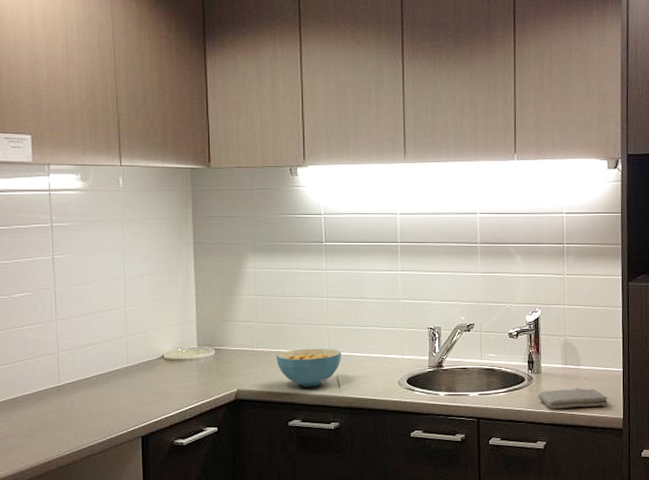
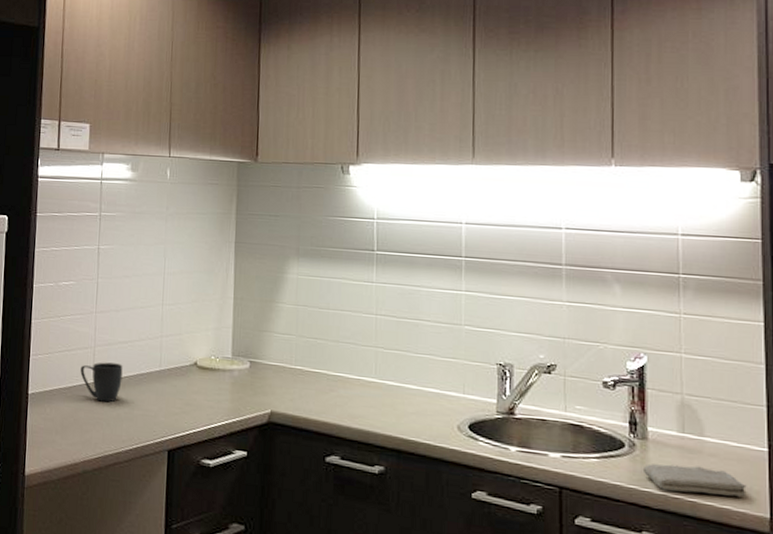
mug: none [45,365,90,402] -> present [80,362,123,403]
cereal bowl: present [276,348,342,387] -> none [315,372,391,419]

